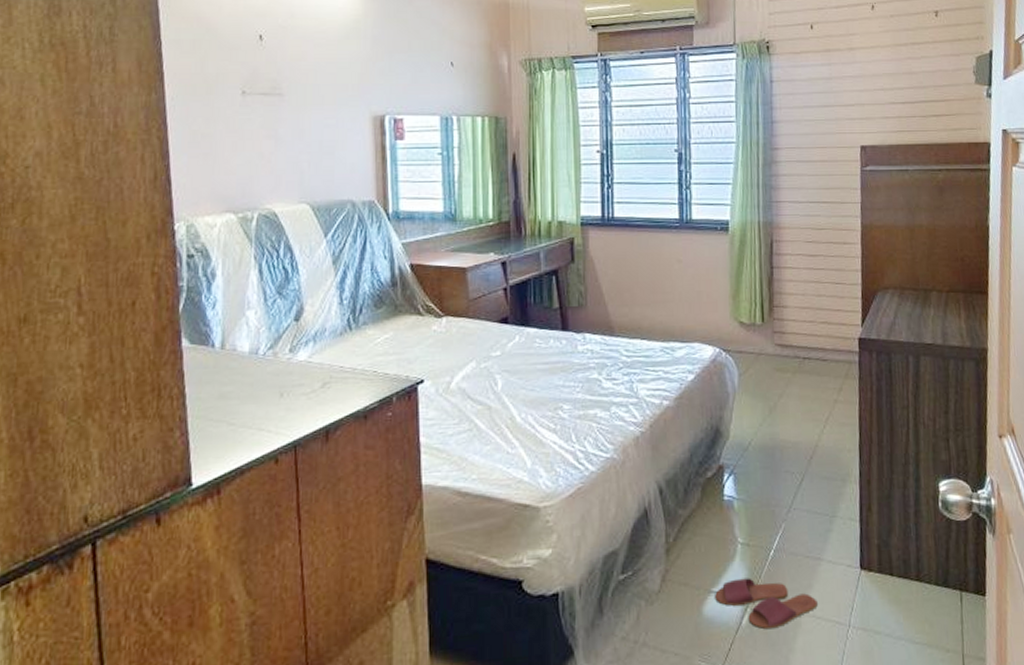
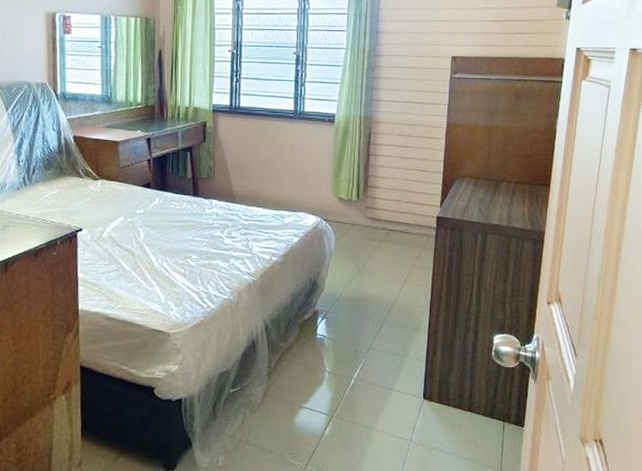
slippers: present [715,578,818,629] -> none [305,399,387,438]

